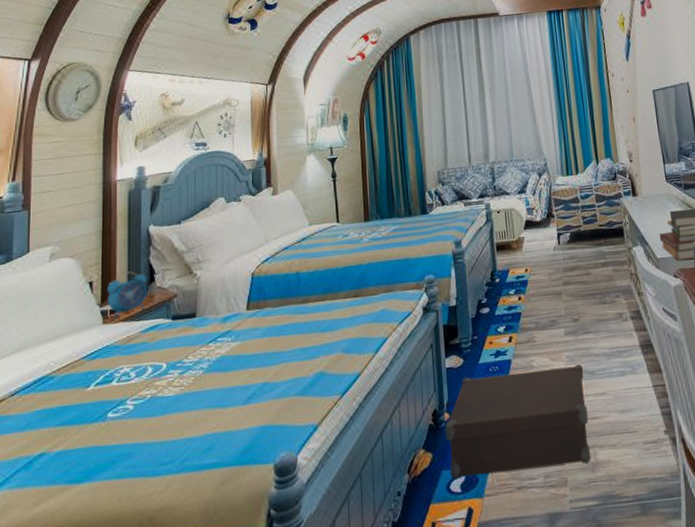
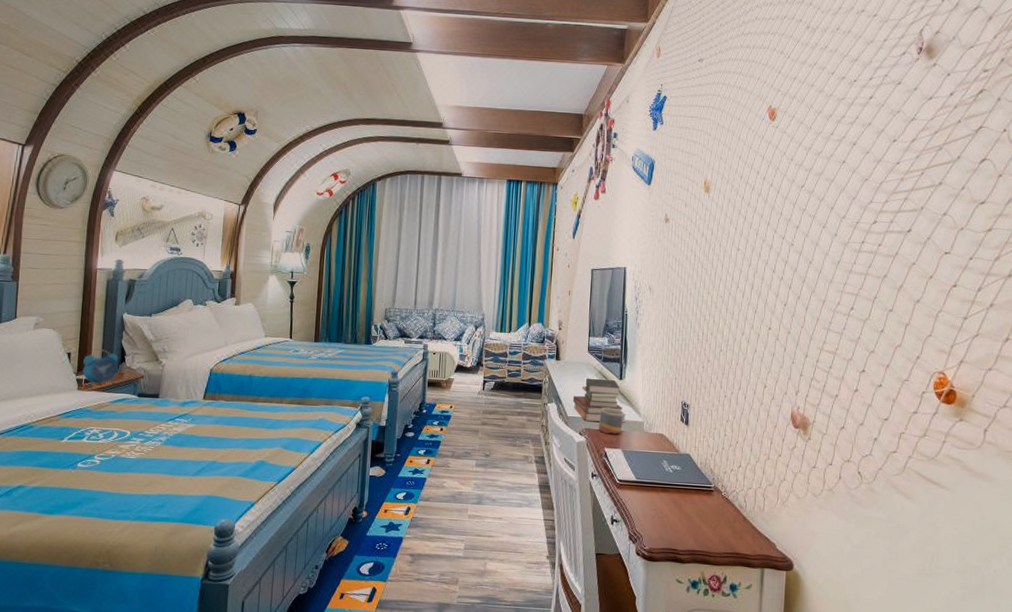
suitcase: present [444,364,592,480] -> none [361,485,487,570]

